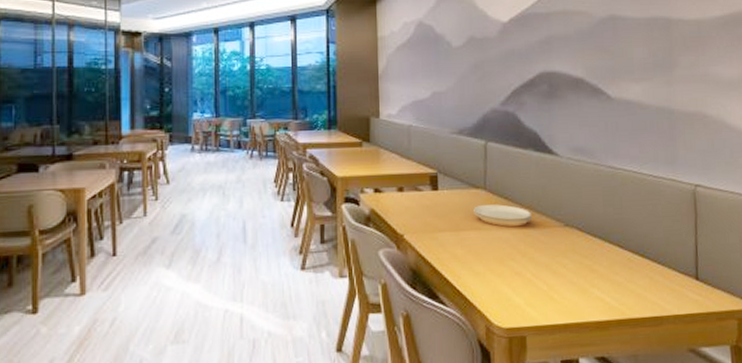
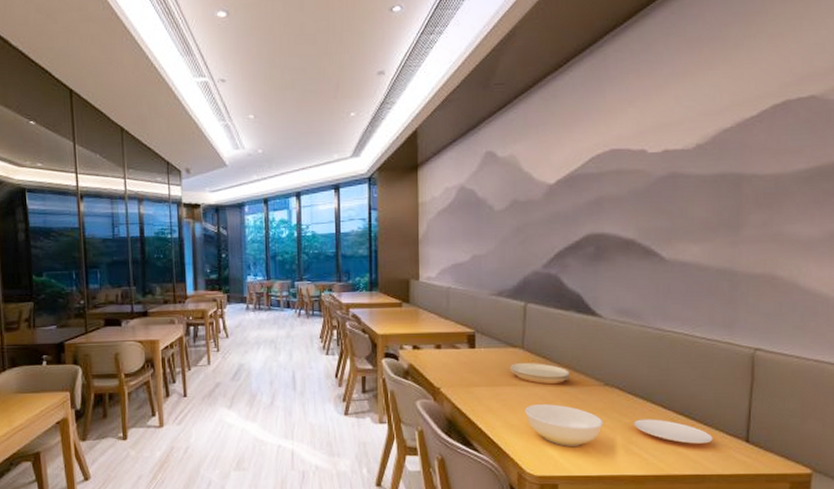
bowl: none [490,248,566,294] -> present [525,404,603,446]
plate: none [595,259,667,285] -> present [634,419,713,444]

